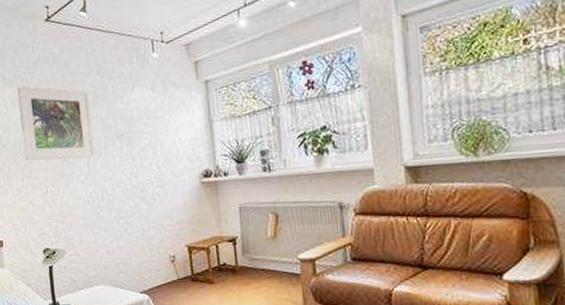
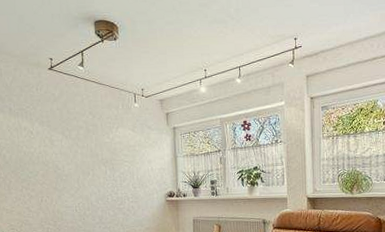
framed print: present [17,86,96,161] -> none [21,117,84,177]

